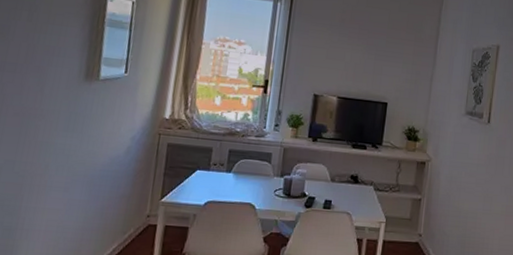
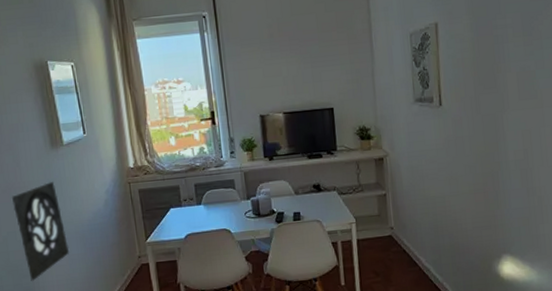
wall ornament: none [15,114,77,221] -> present [11,181,70,281]

